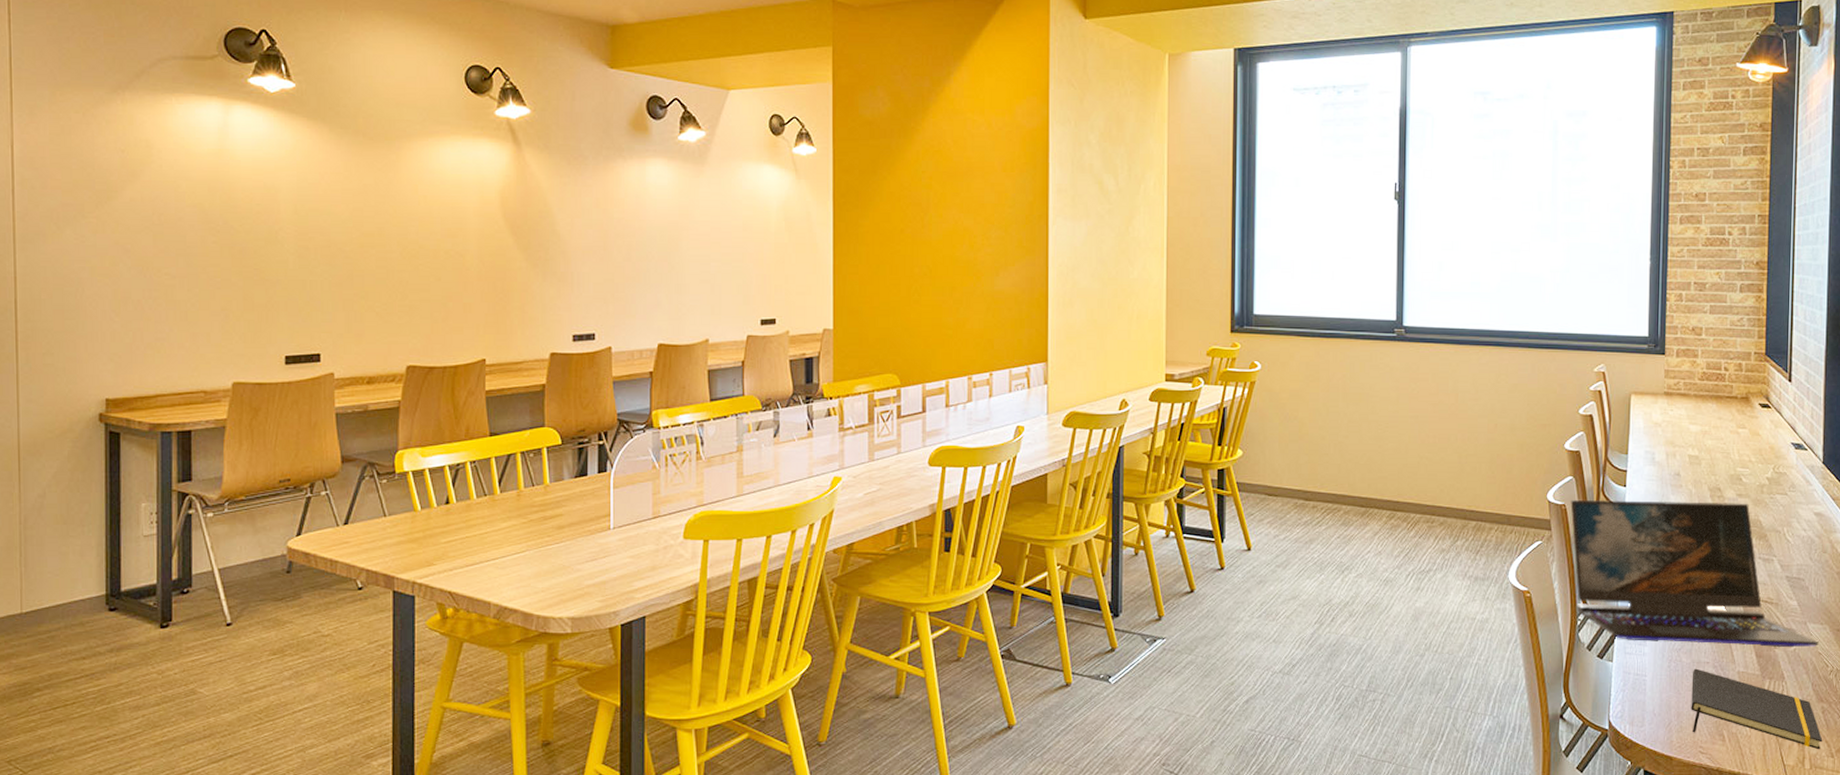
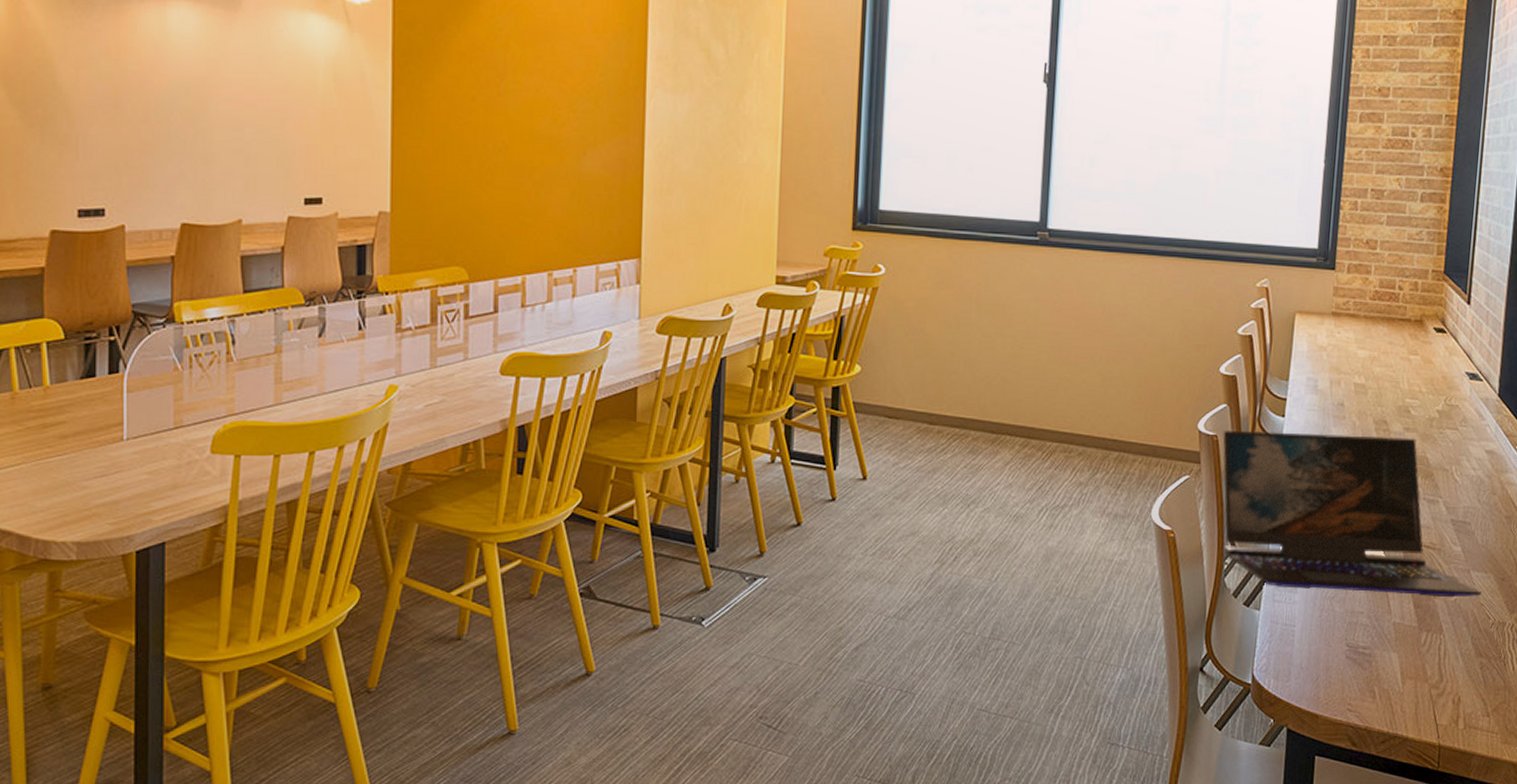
notepad: present [1691,668,1823,750] -> none [1341,618,1479,709]

